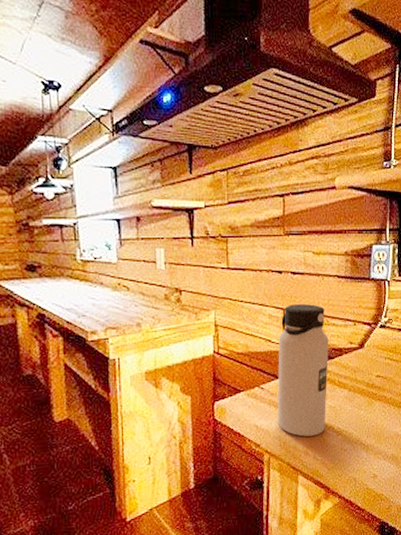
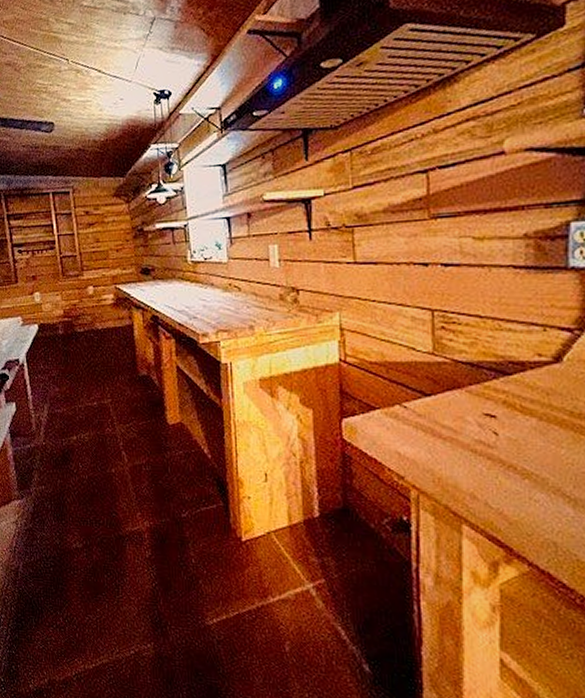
water bottle: present [277,304,329,437] -> none [426,303,504,475]

